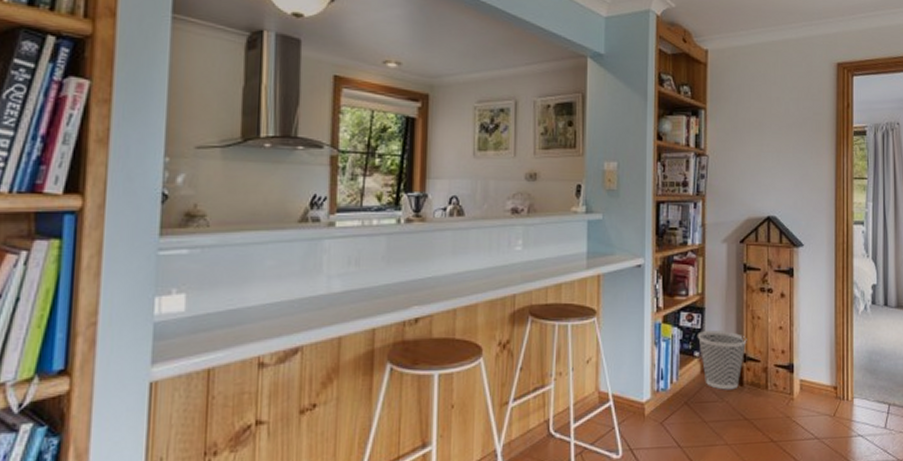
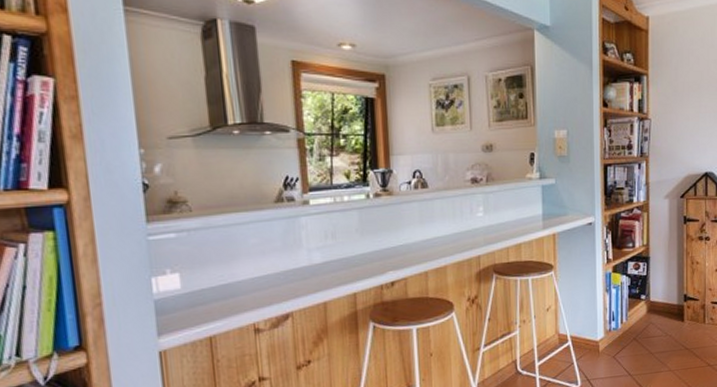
wastebasket: present [697,331,747,390] -> none [643,276,687,326]

